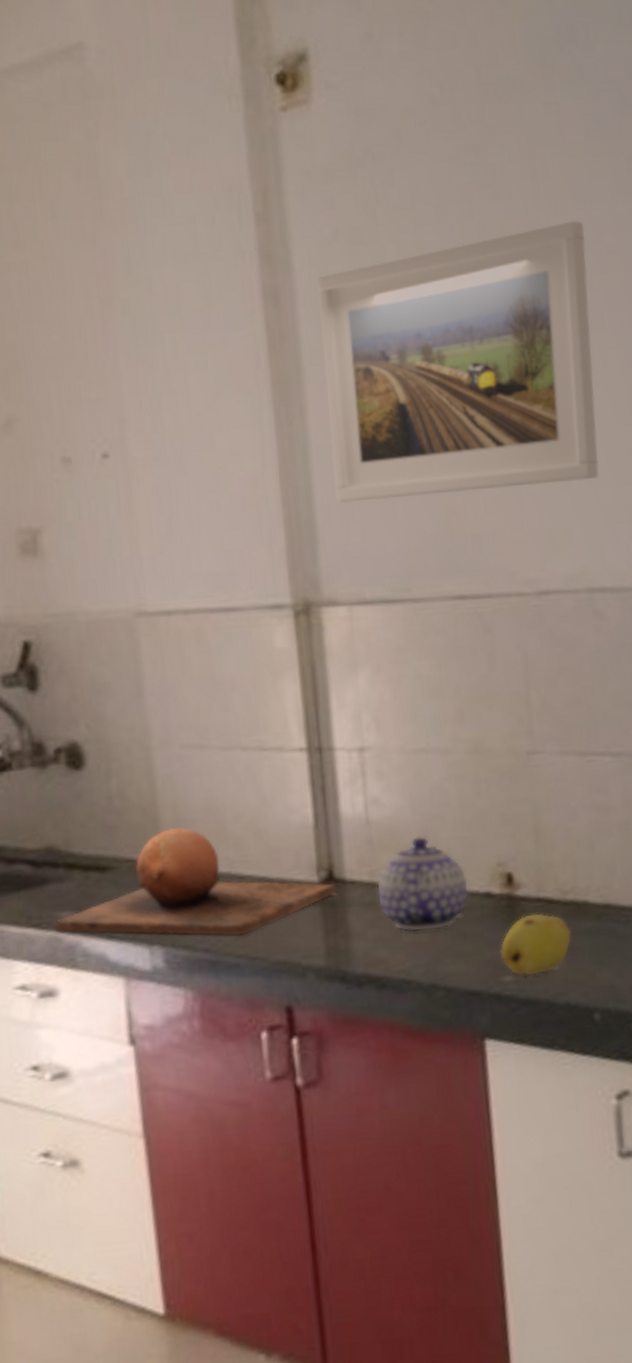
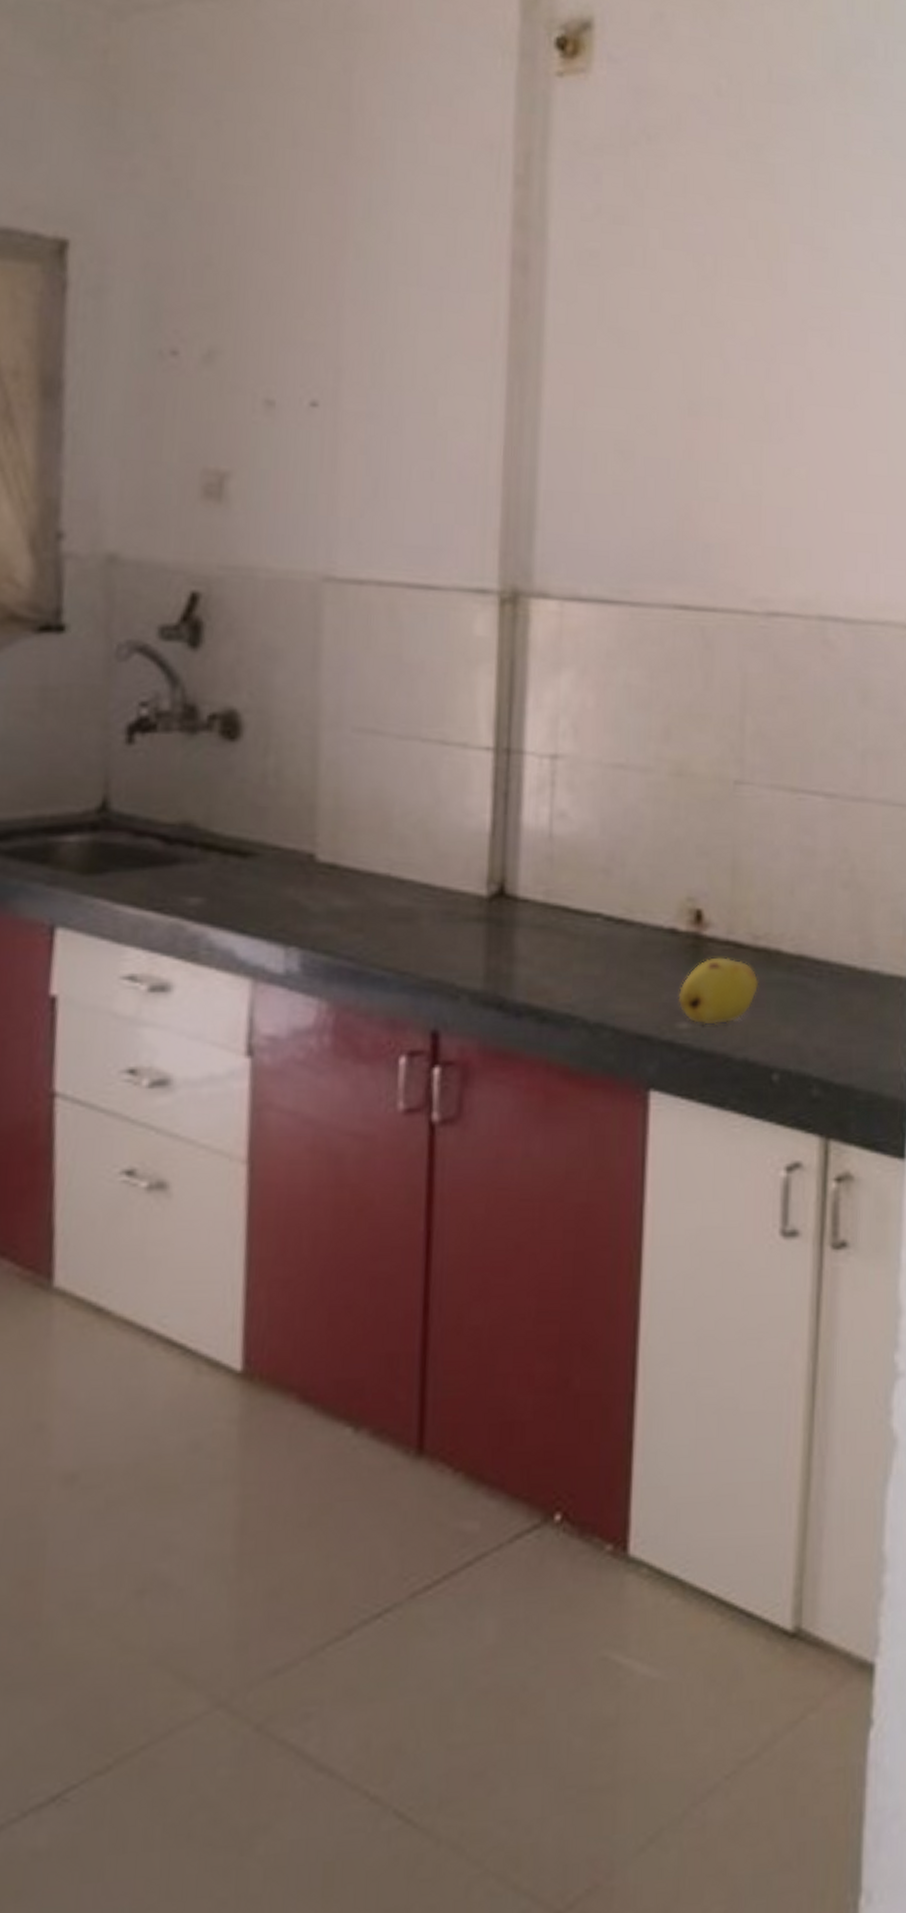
chopping board: present [55,828,336,936] -> none [180,818,505,946]
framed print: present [316,221,599,503] -> none [562,235,861,503]
teapot: present [376,836,469,932] -> none [550,858,652,964]

